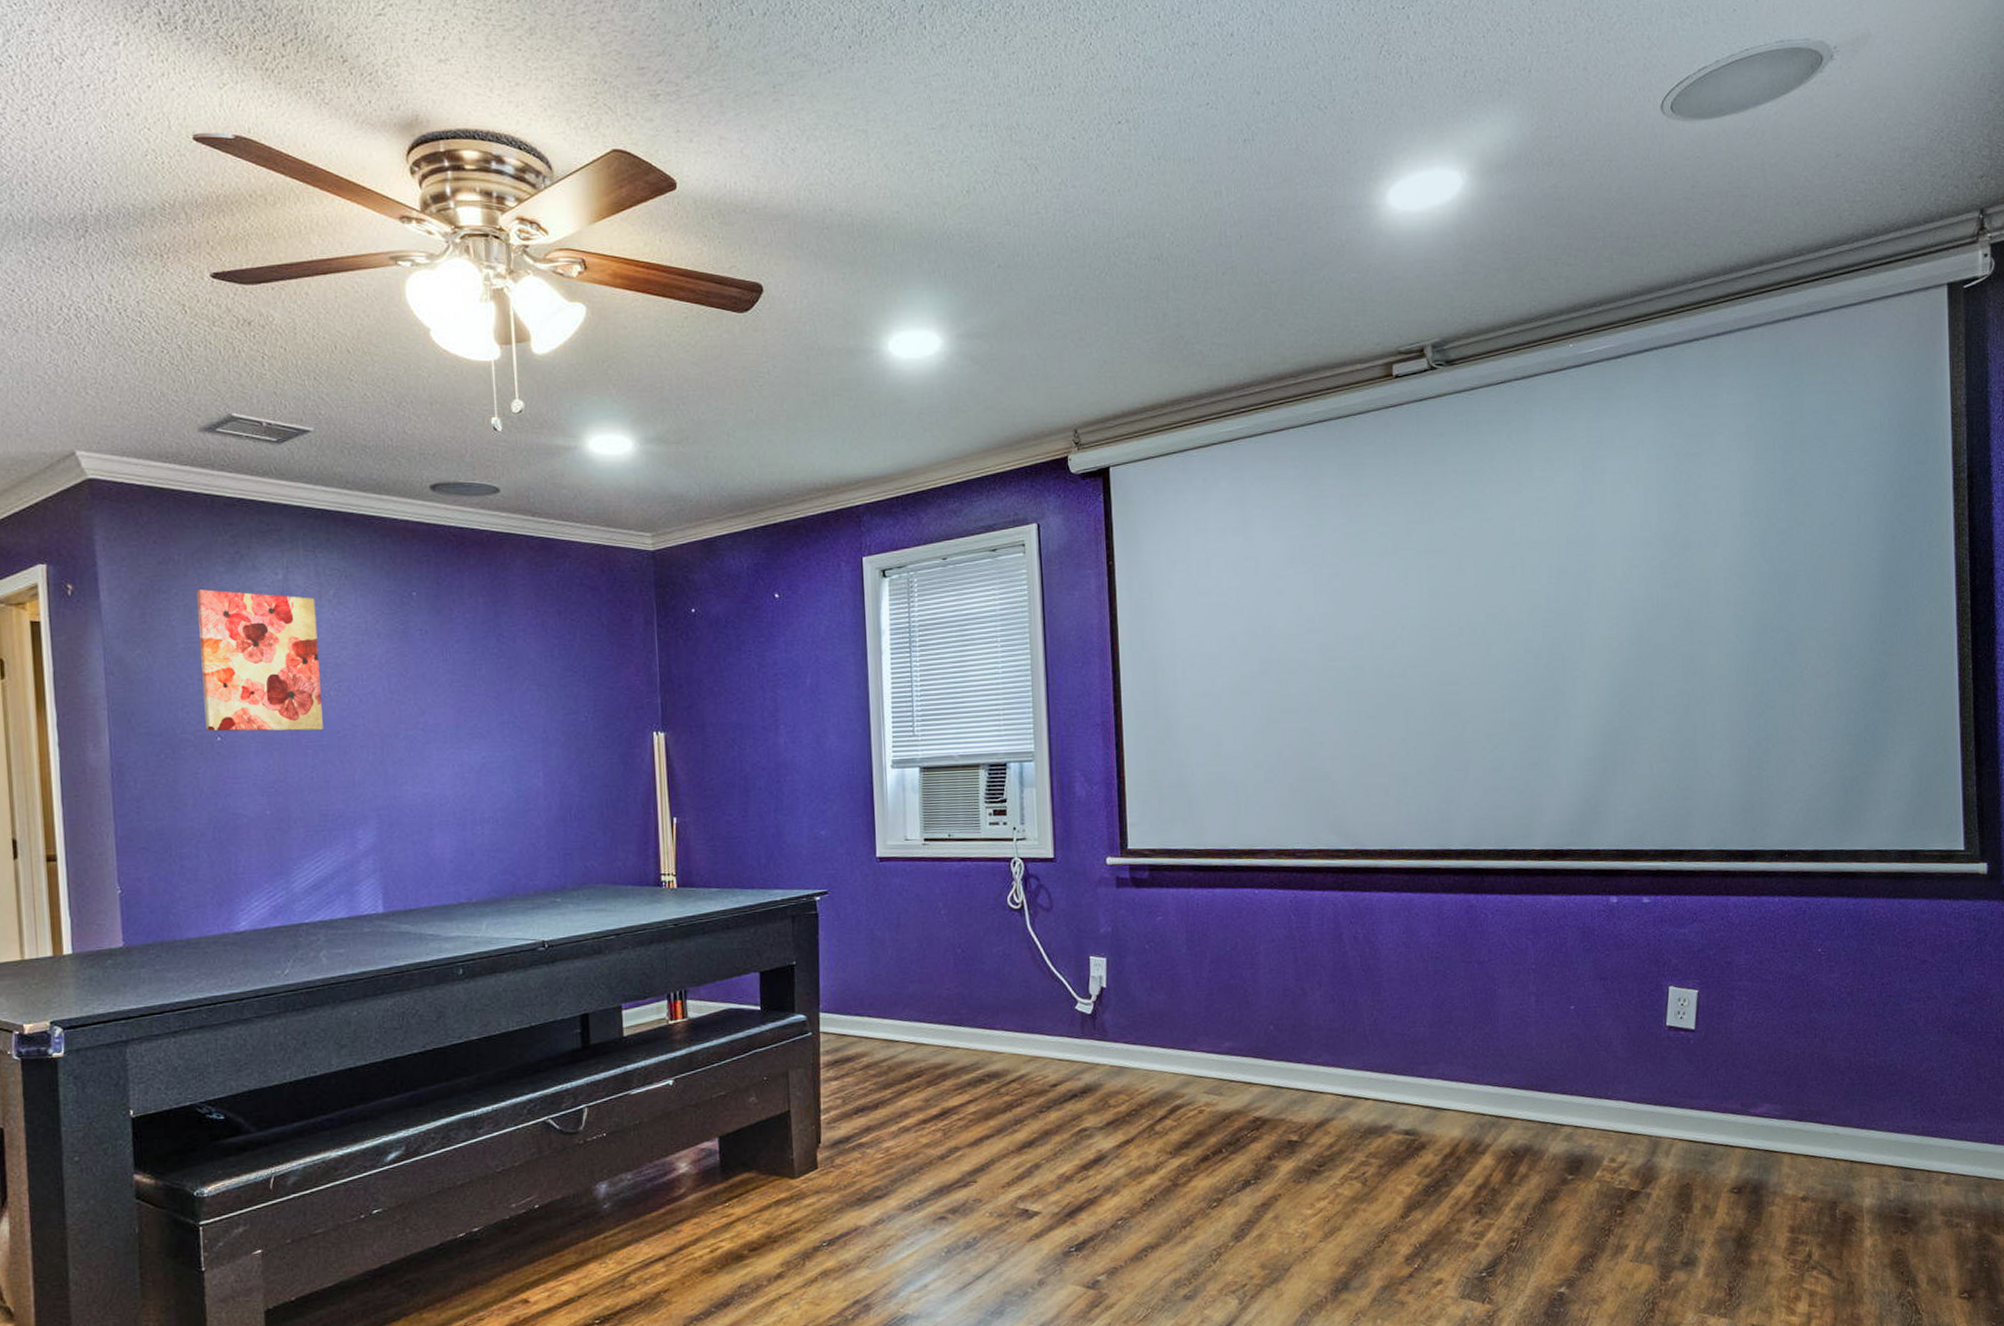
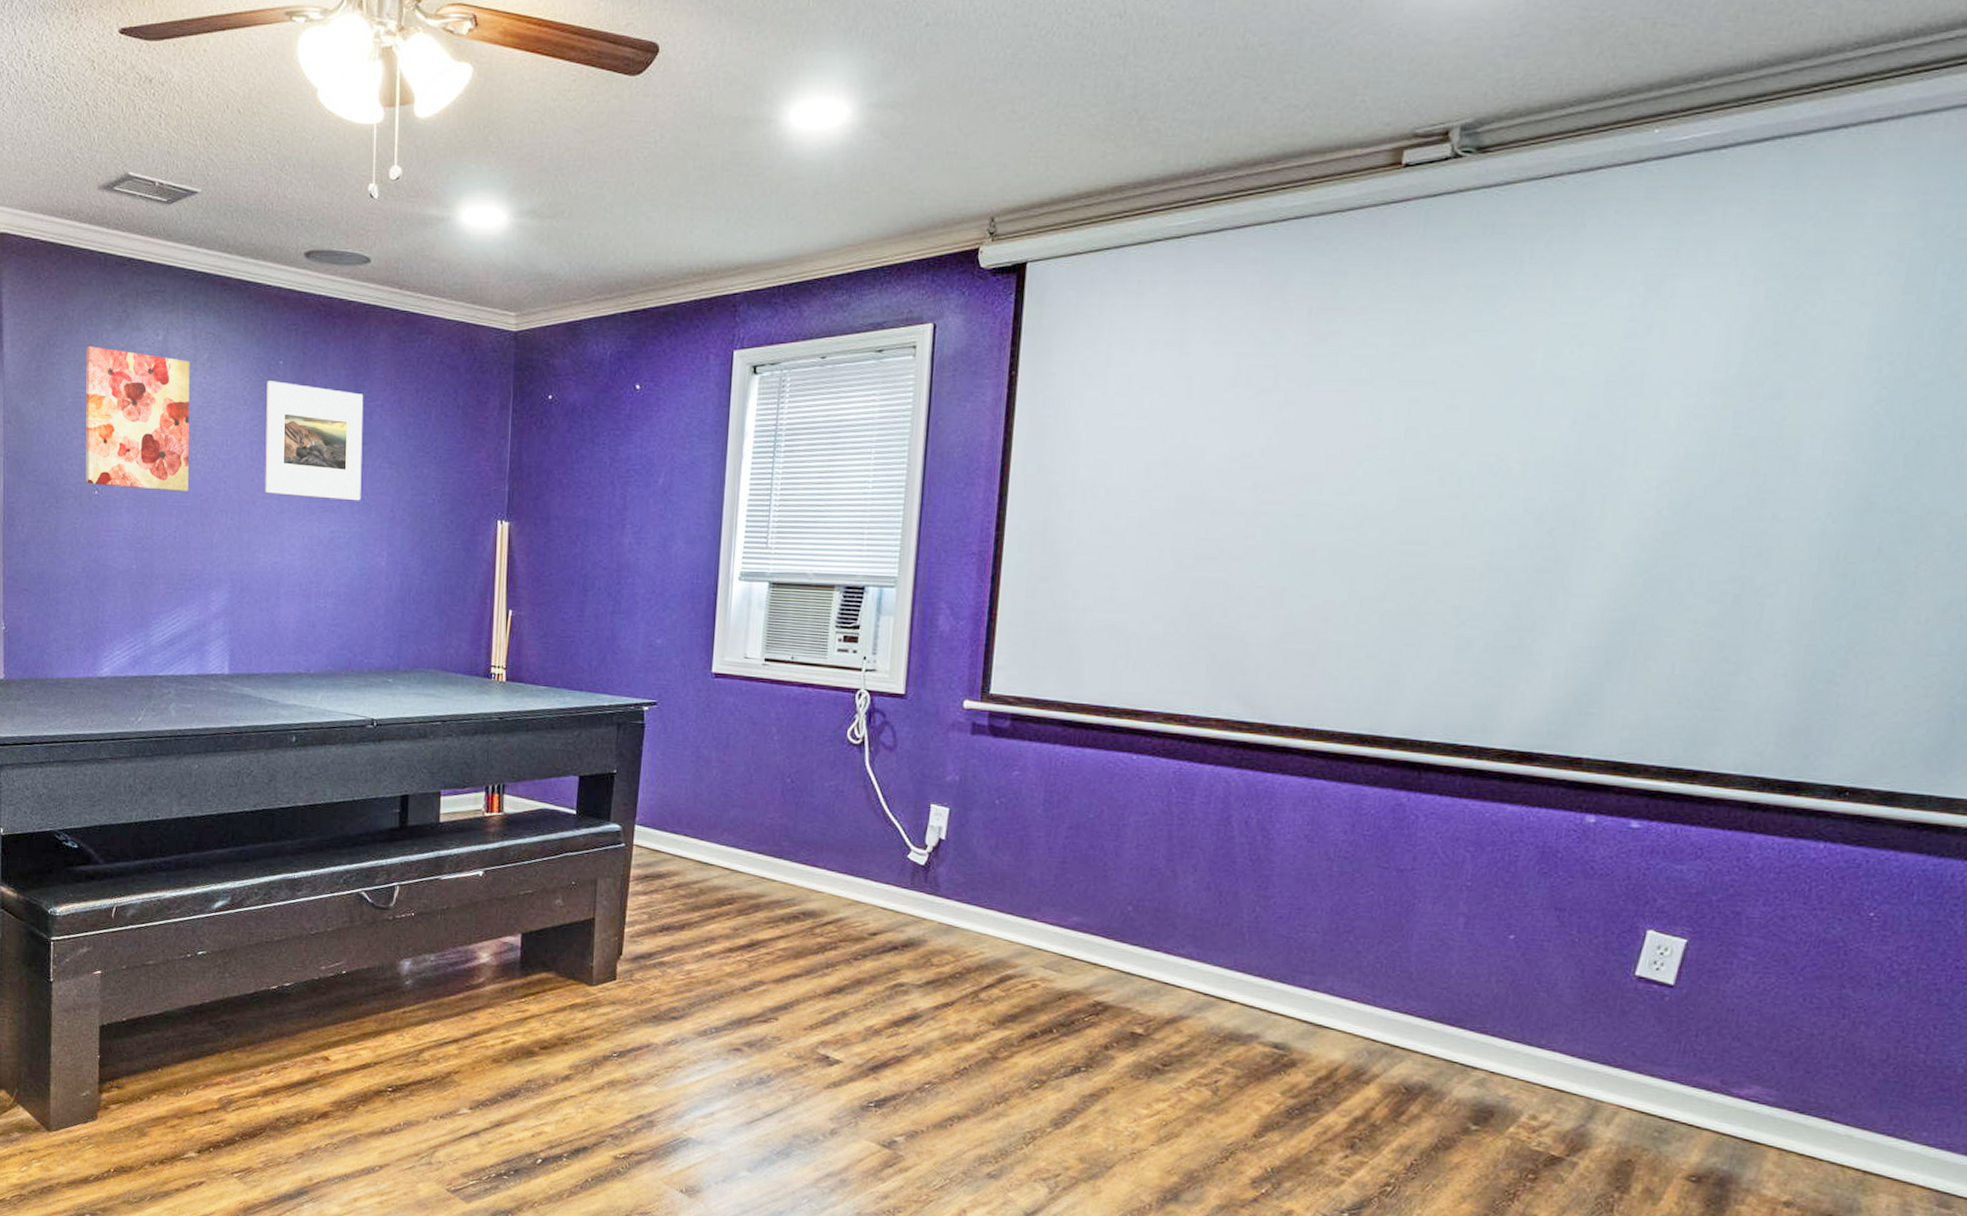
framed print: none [401,612,511,725] -> present [265,381,364,501]

